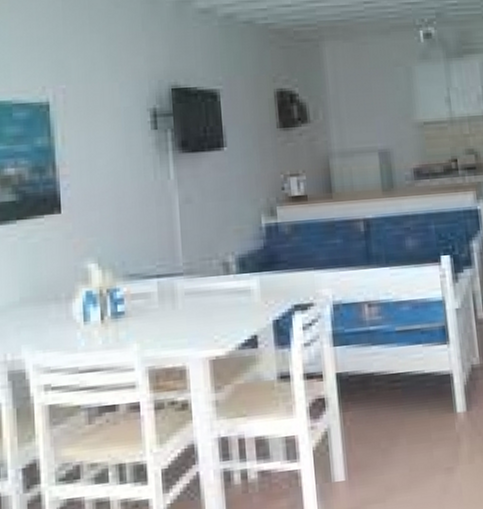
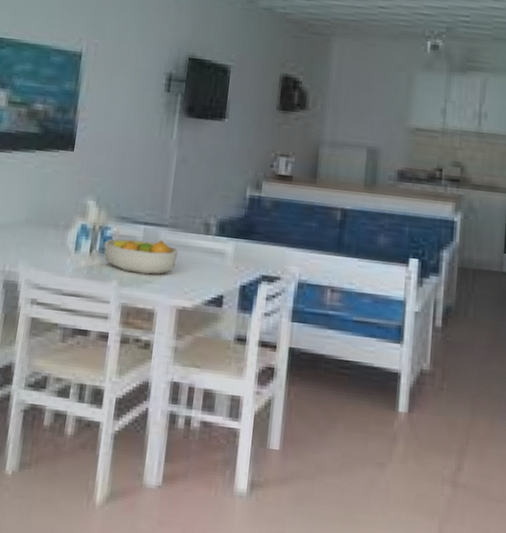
fruit bowl: none [116,290,200,333] -> present [104,238,179,275]

